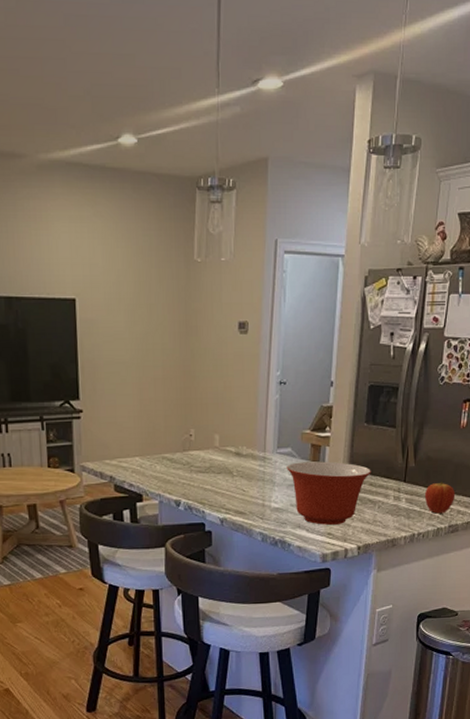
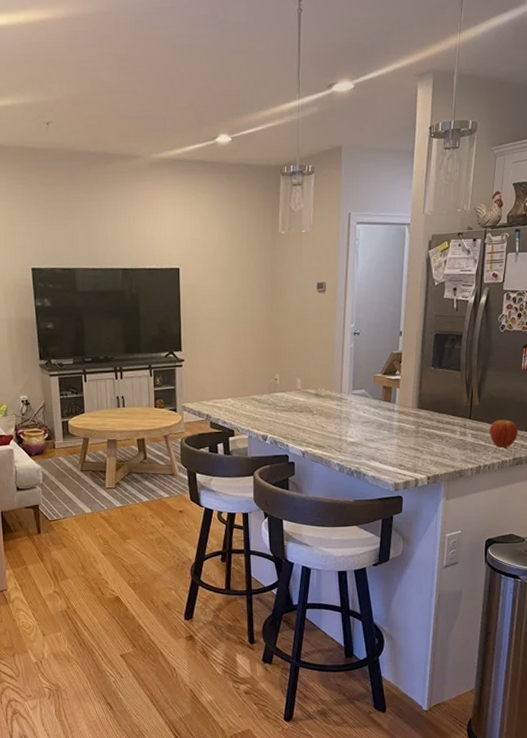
mixing bowl: present [287,461,371,525] -> none [361,401,438,457]

